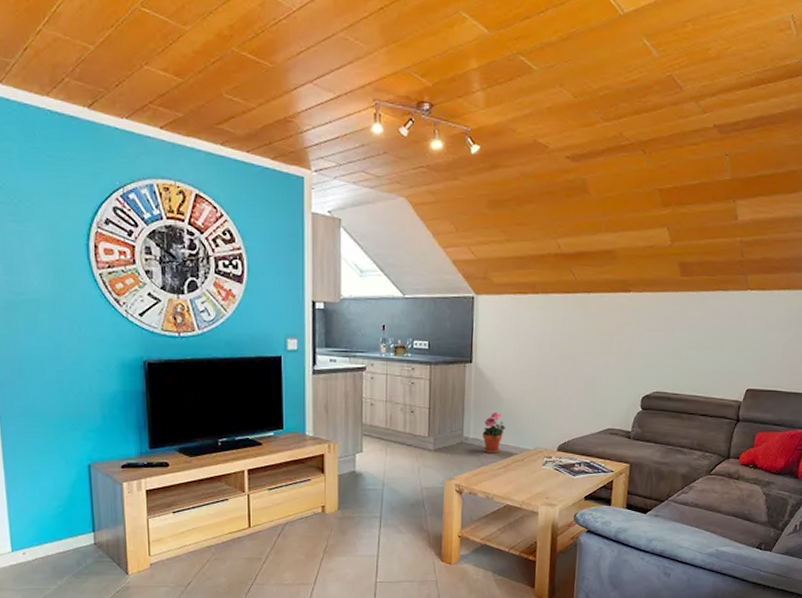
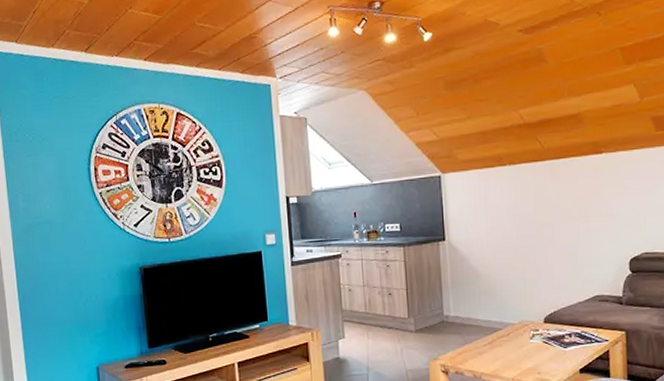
potted plant: present [482,412,506,453] -> none [463,288,487,330]

